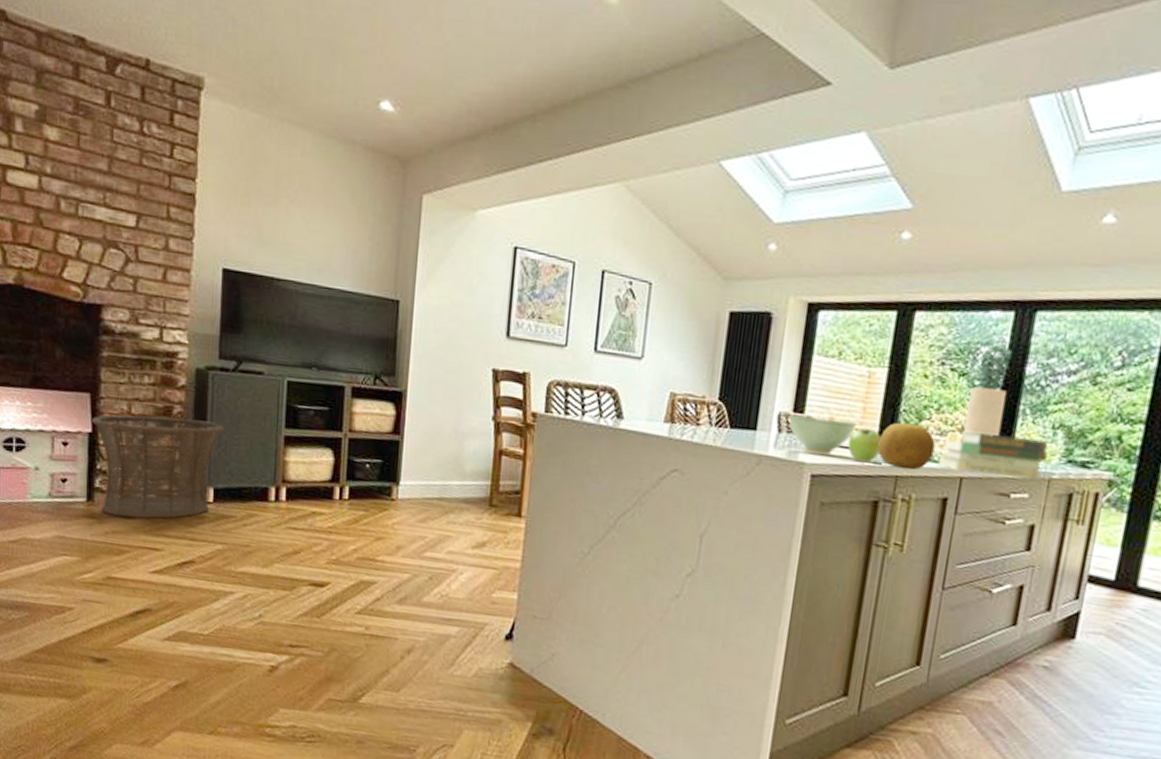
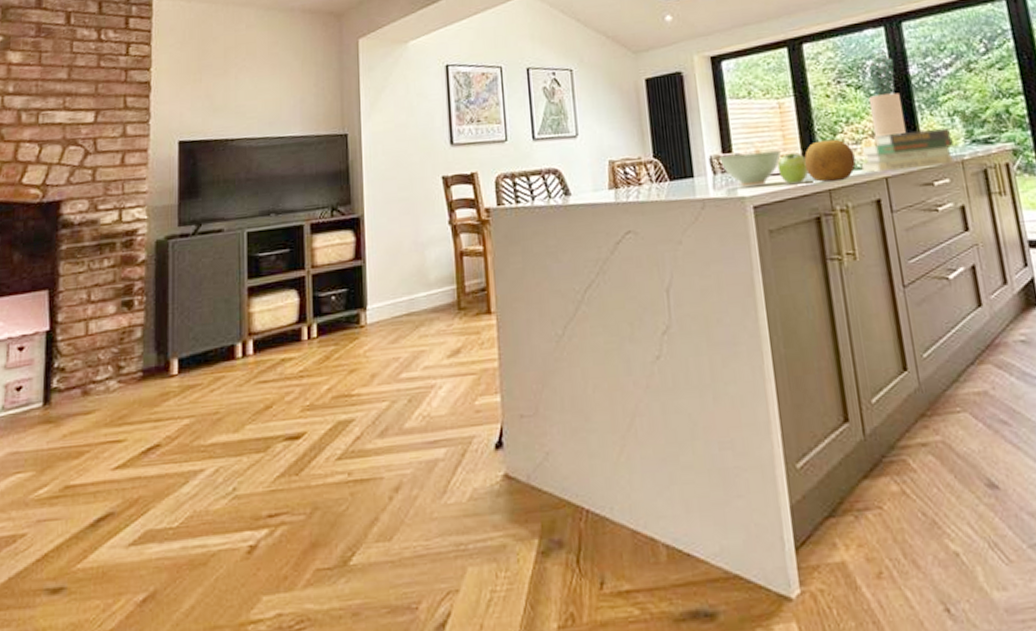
basket: present [91,414,224,519] -> none [49,290,186,415]

